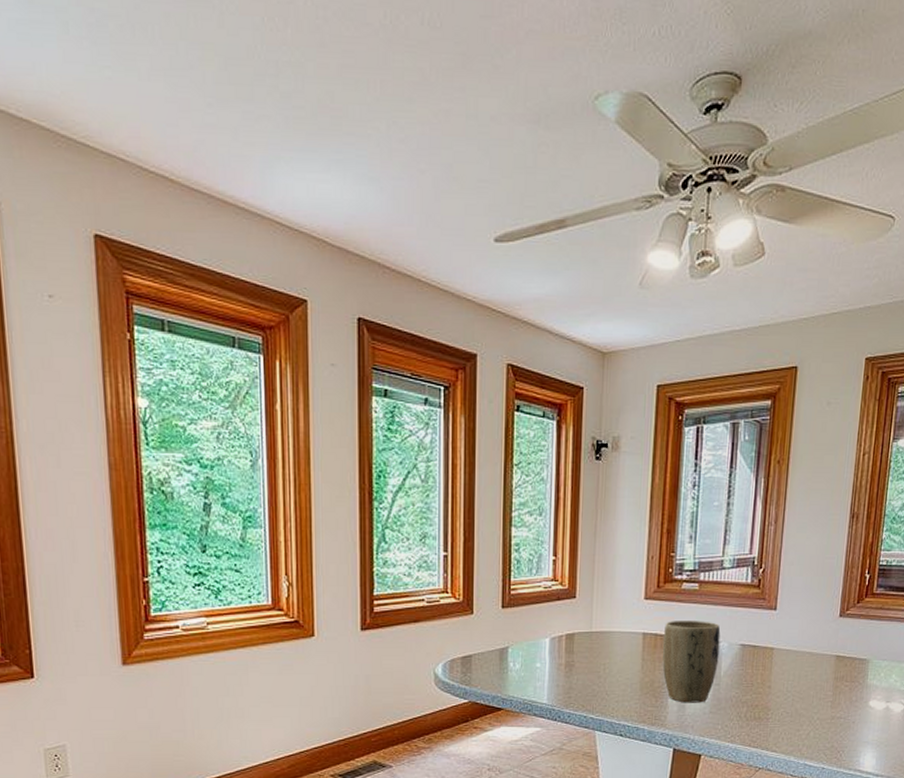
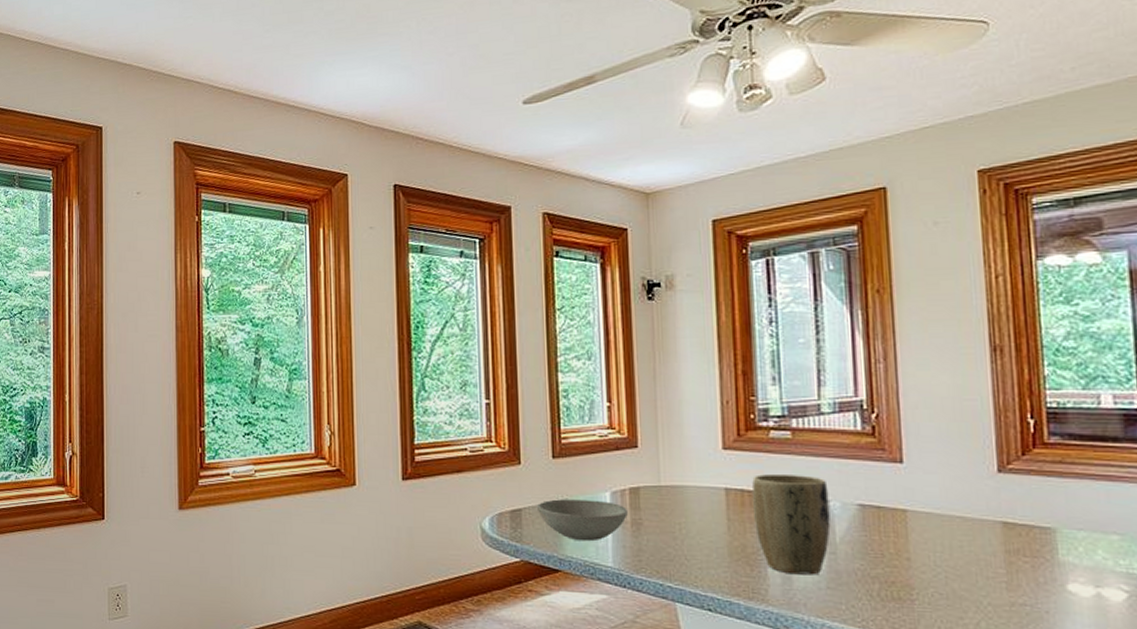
bowl: none [485,645,563,682] -> present [536,499,628,542]

